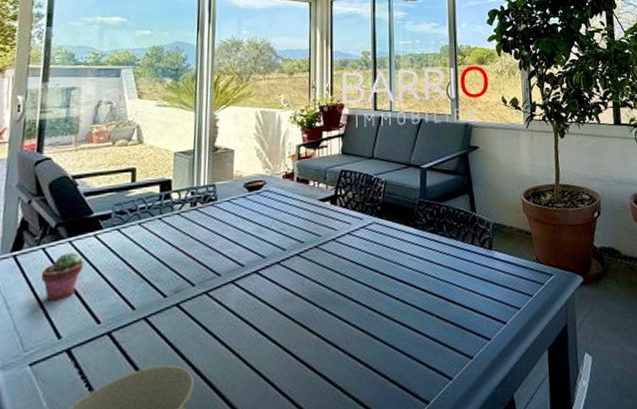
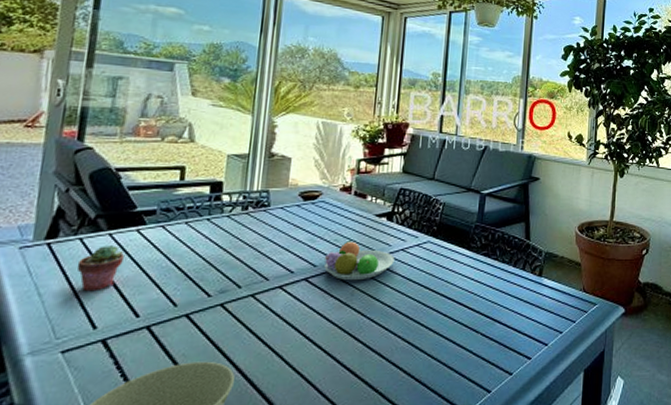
fruit bowl: none [272,228,342,270] -> present [324,241,395,281]

